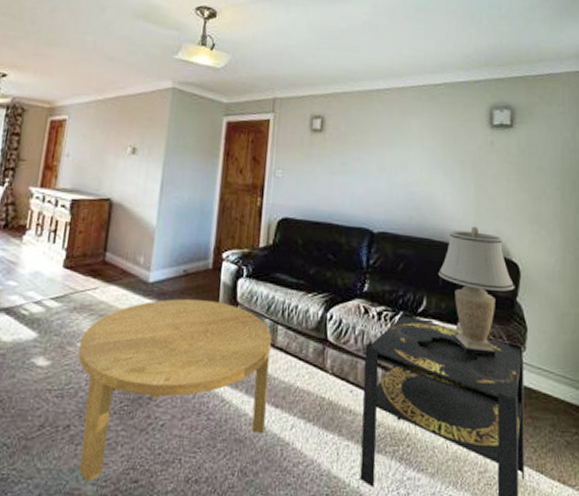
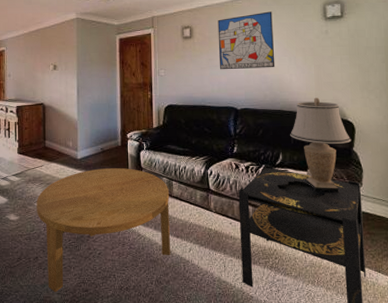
wall art: none [355,108,427,182] -> present [217,11,275,70]

